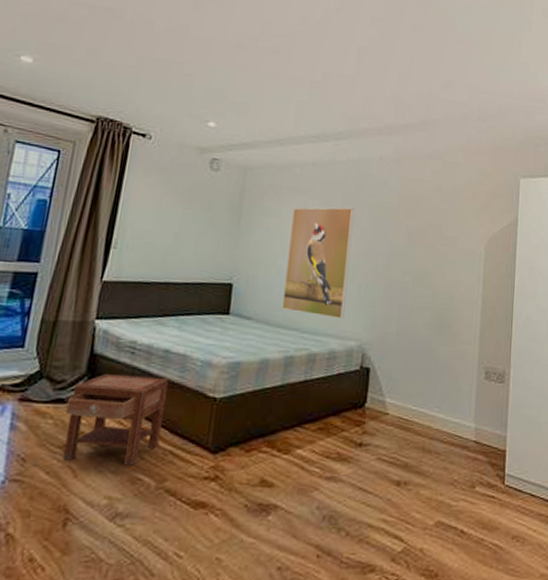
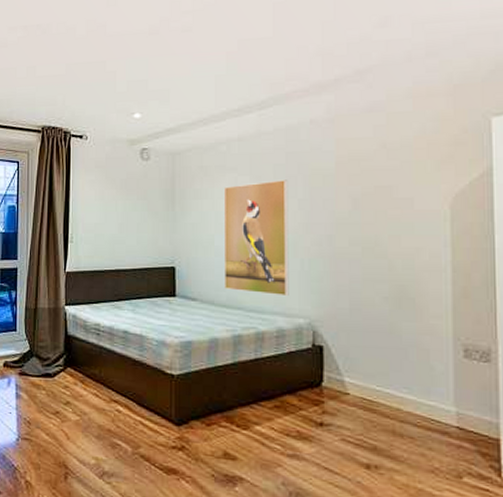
nightstand: present [62,374,168,466] -> none [54,353,130,432]

